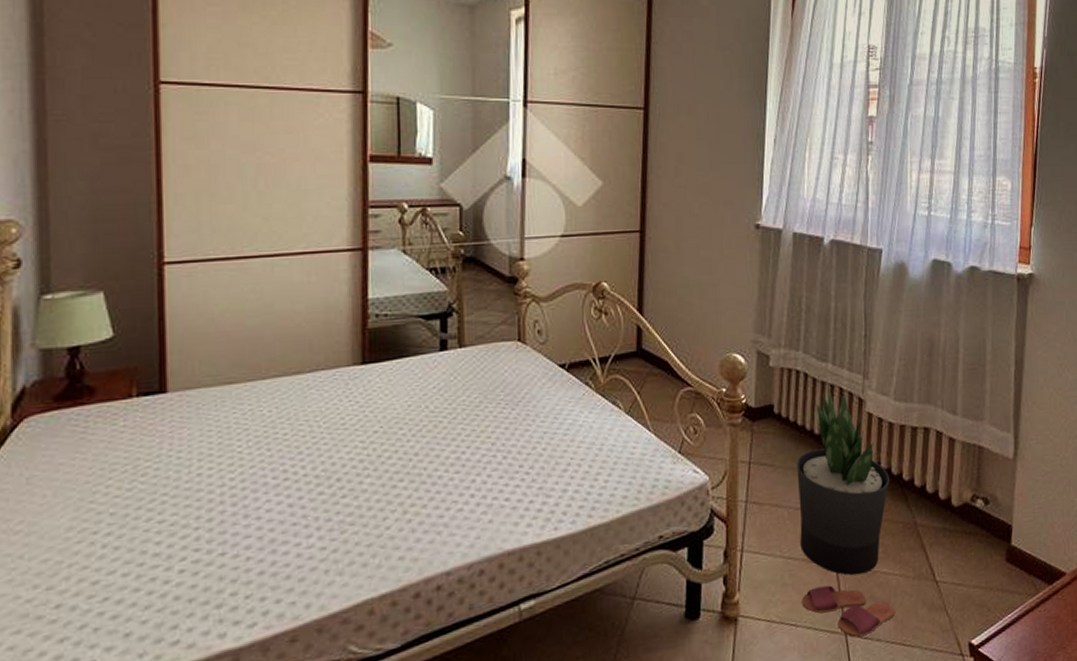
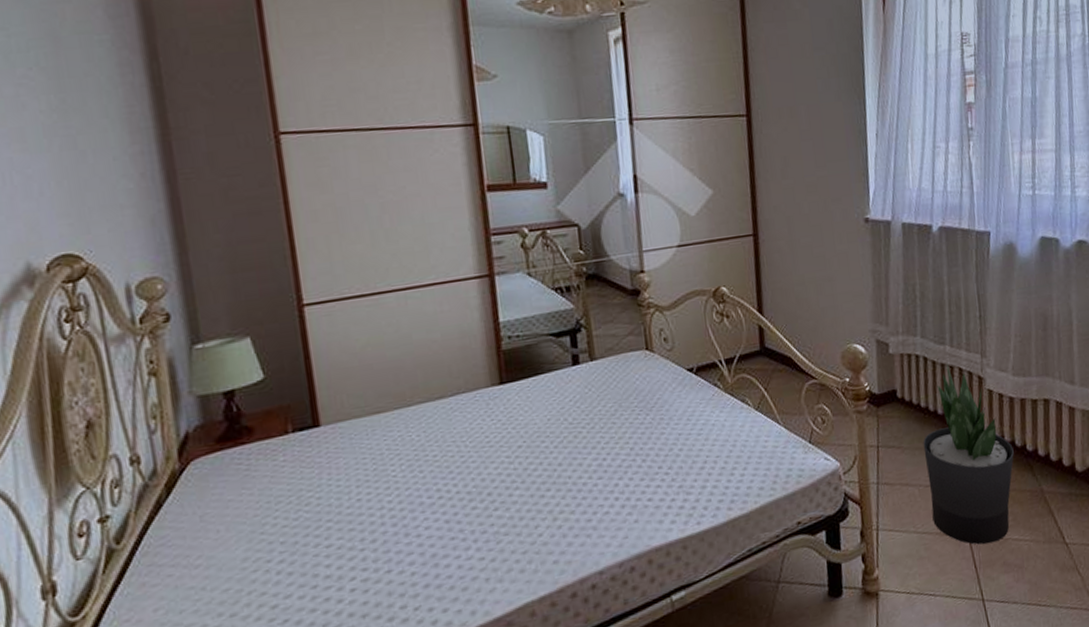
slippers: present [802,585,896,637] -> none [938,555,1030,601]

